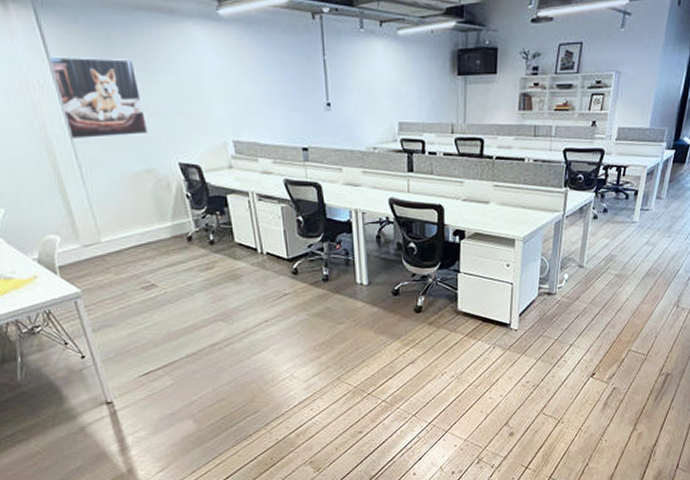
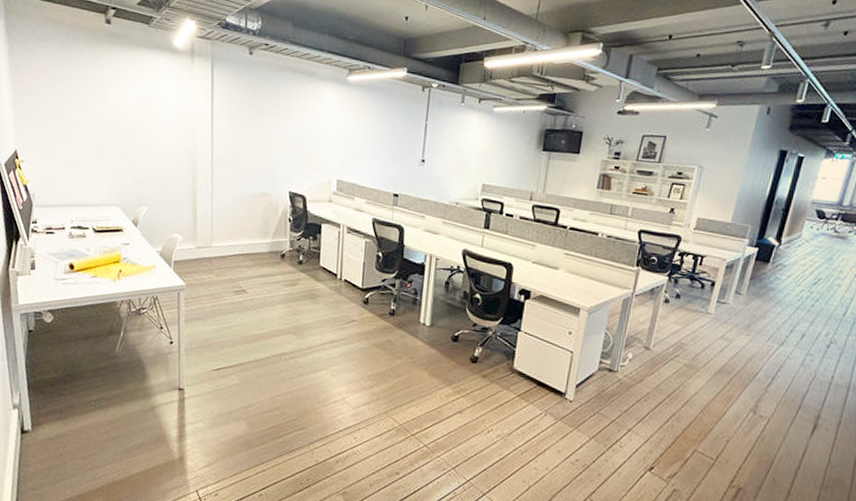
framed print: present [48,56,149,140] -> none [210,97,274,165]

